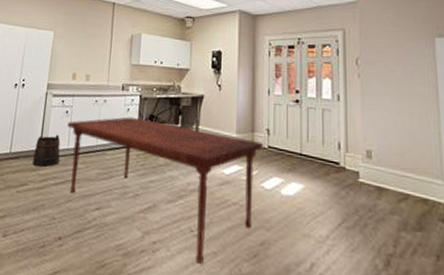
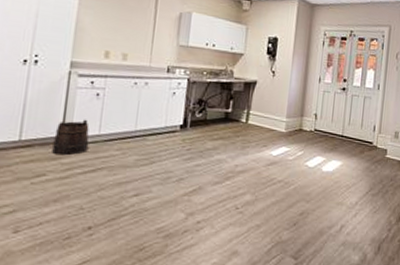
dining table: present [67,117,264,264] -> none [98,101,311,236]

